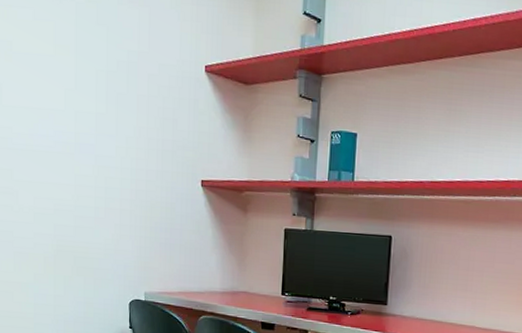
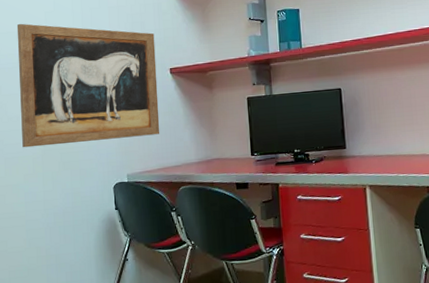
wall art: none [32,98,188,254] -> present [16,23,160,148]

